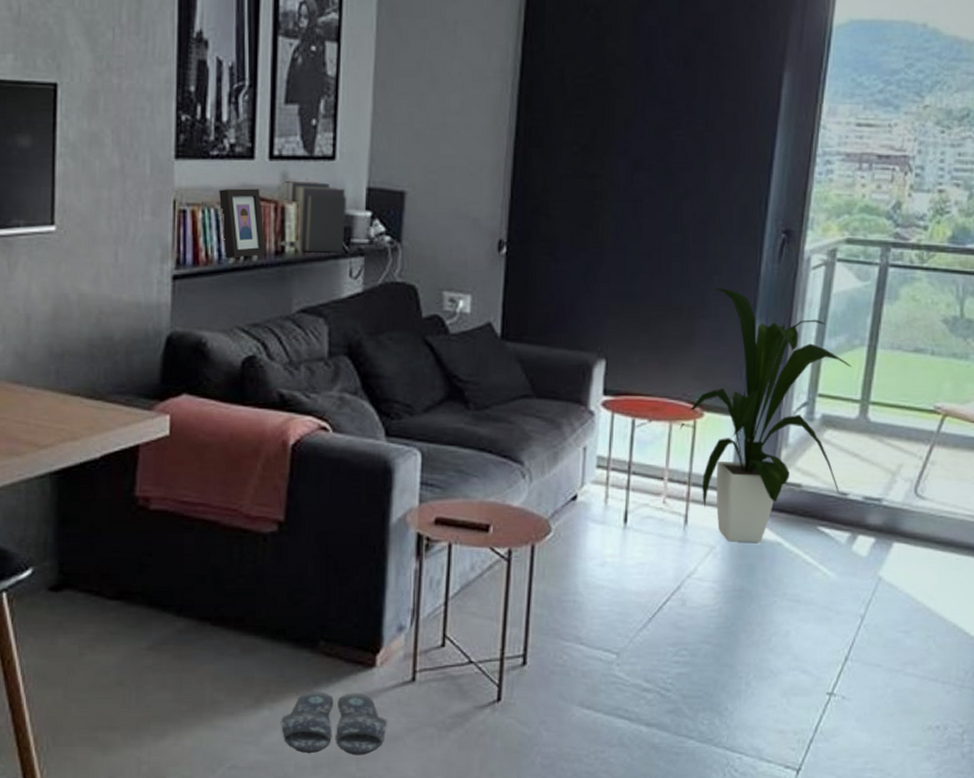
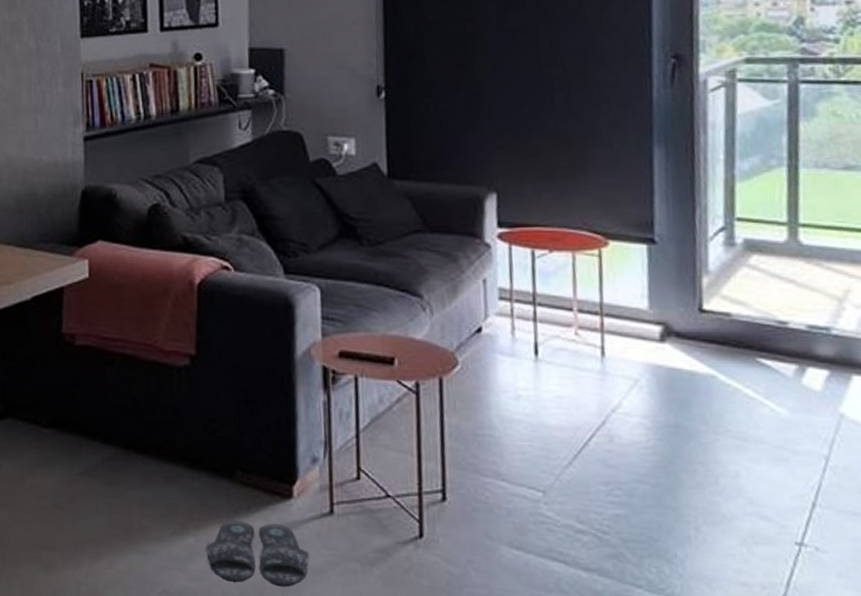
picture frame: present [219,188,266,259] -> none [119,57,163,119]
books: present [276,180,347,253] -> none [171,47,233,109]
house plant: present [679,288,851,543] -> none [583,116,777,376]

